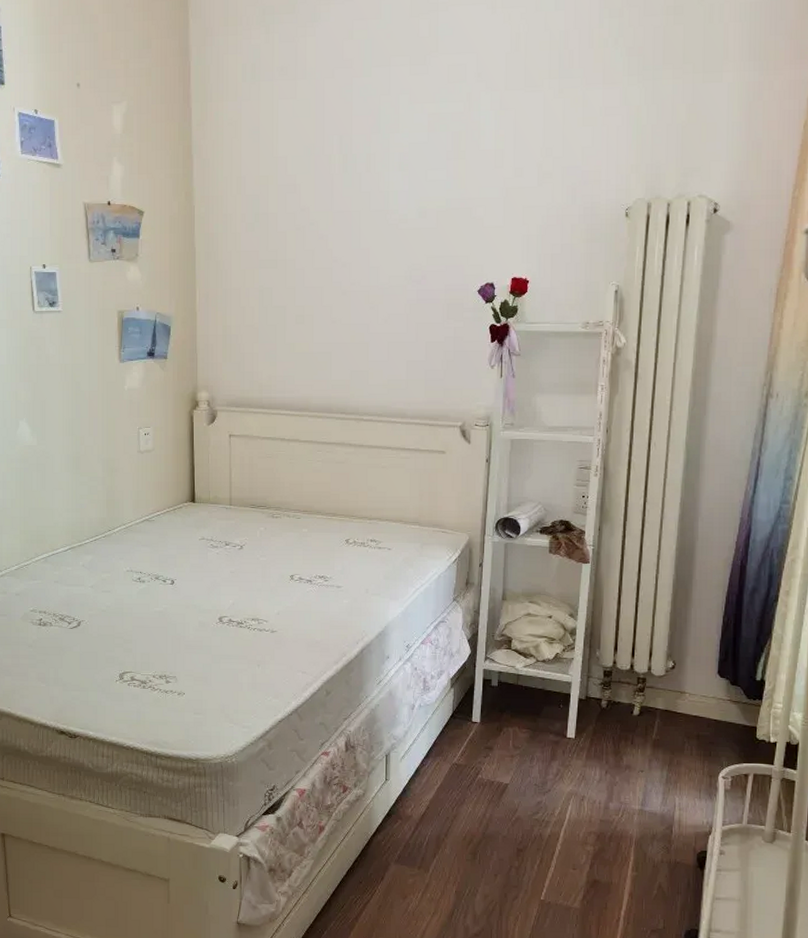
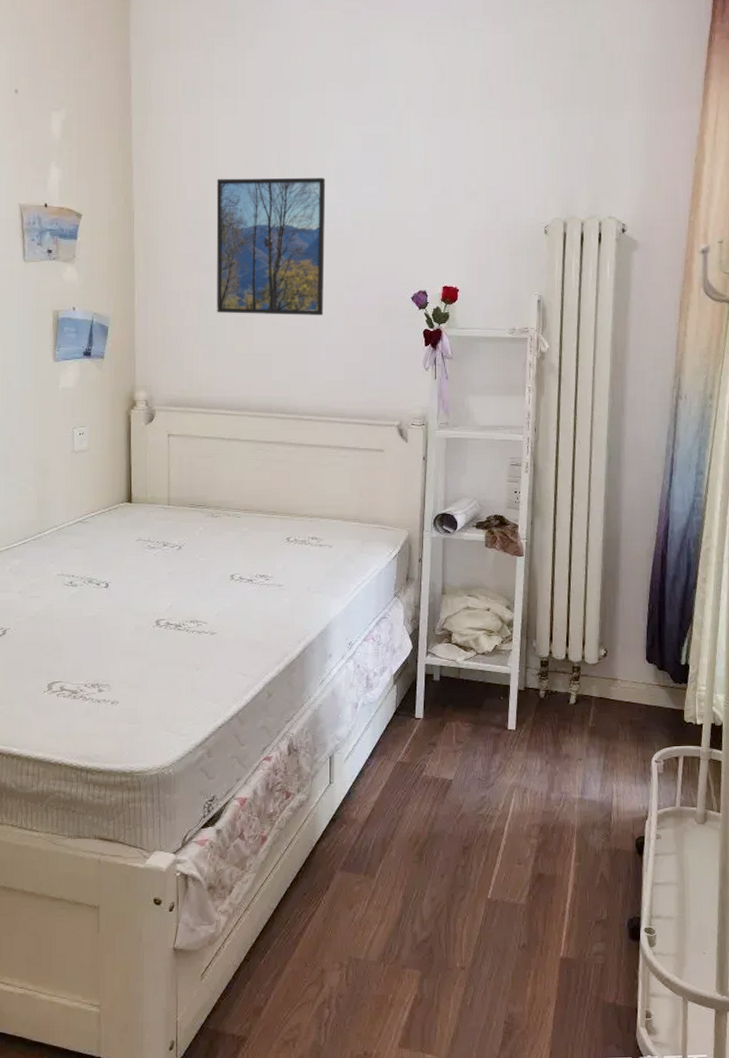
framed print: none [276,163,389,312] -> present [216,177,326,315]

